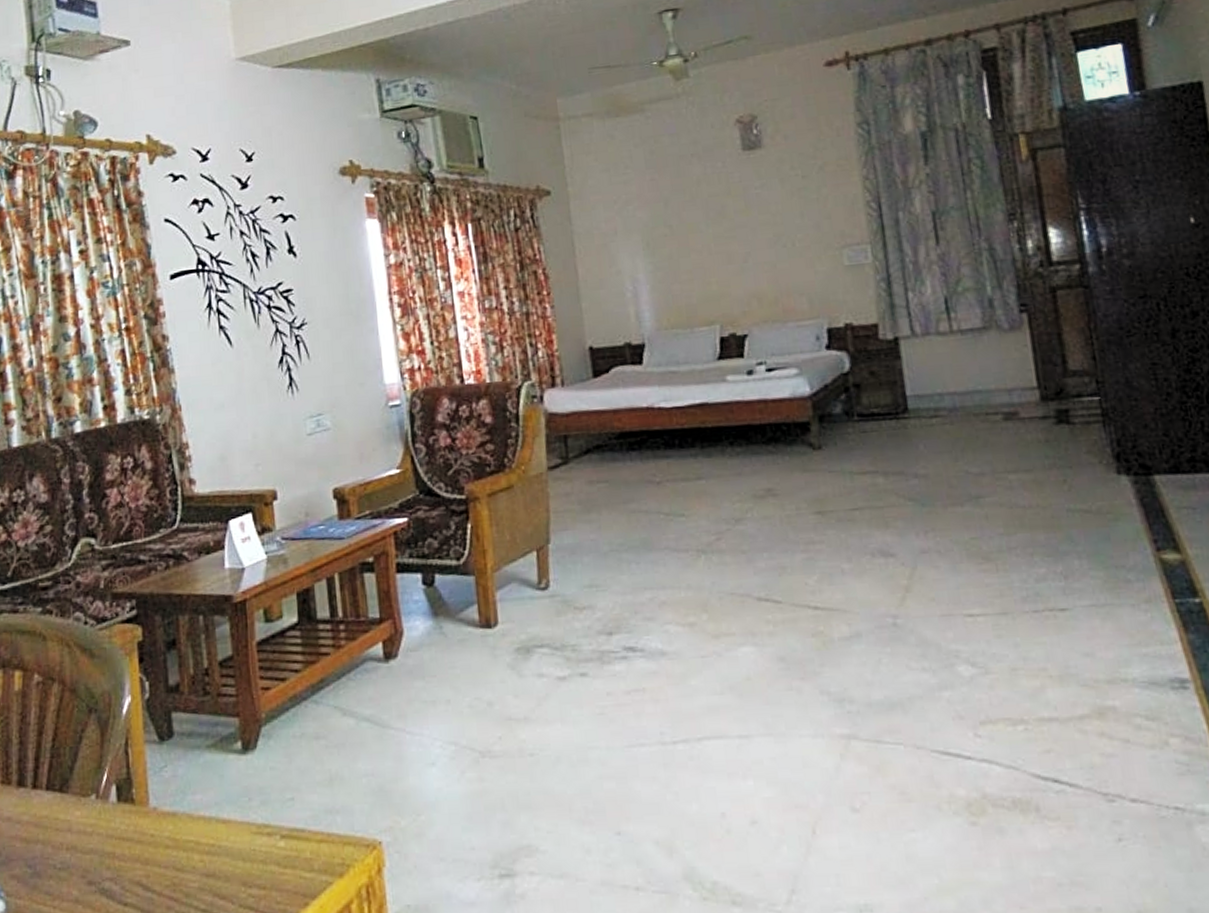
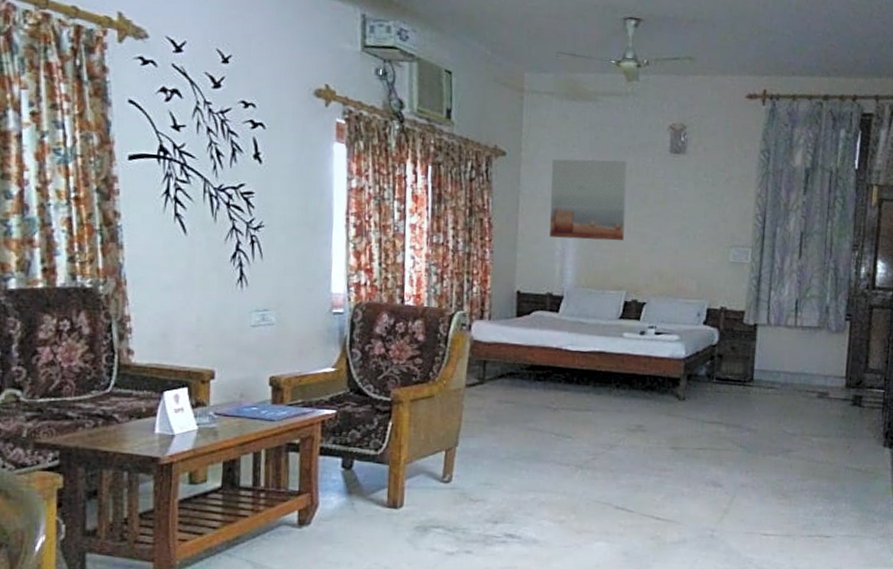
wall art: none [604,171,705,278] -> present [549,158,627,241]

